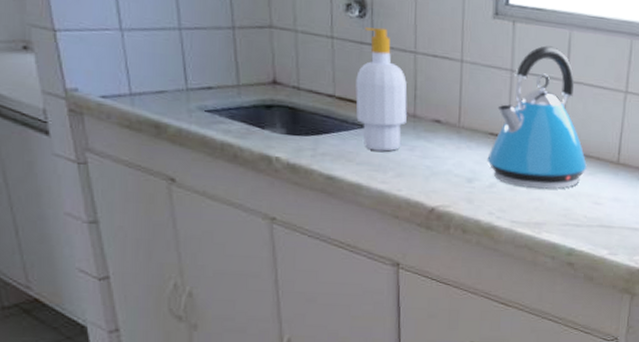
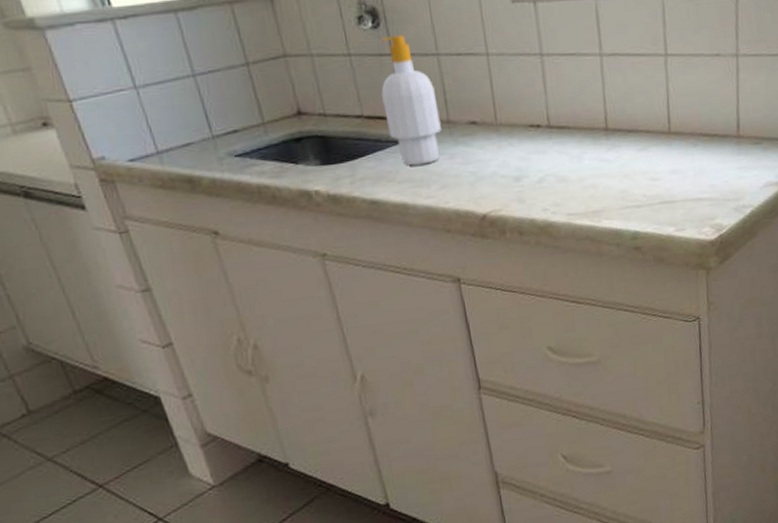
kettle: present [487,45,587,189] -> none [531,20,638,176]

